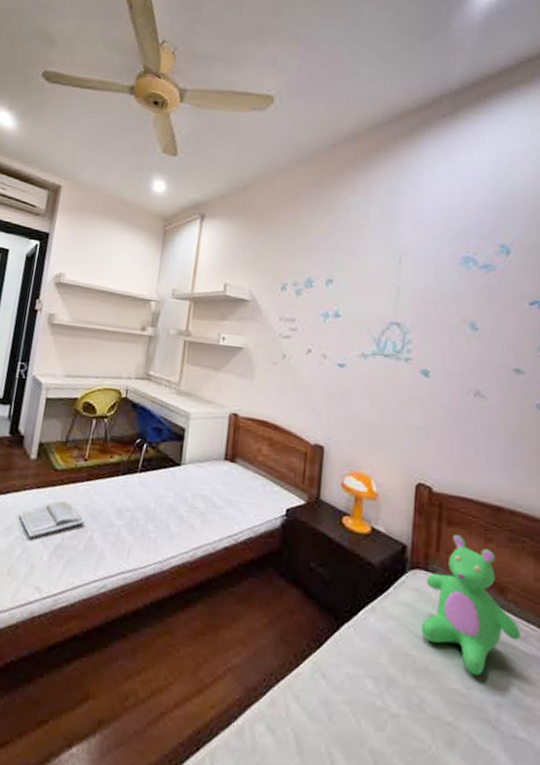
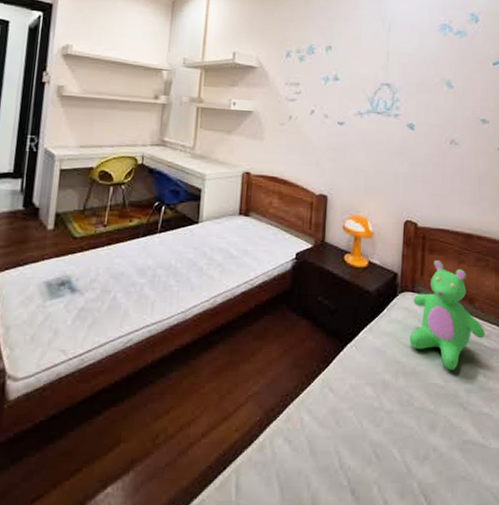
book: present [19,501,86,539] -> none [39,267,108,305]

